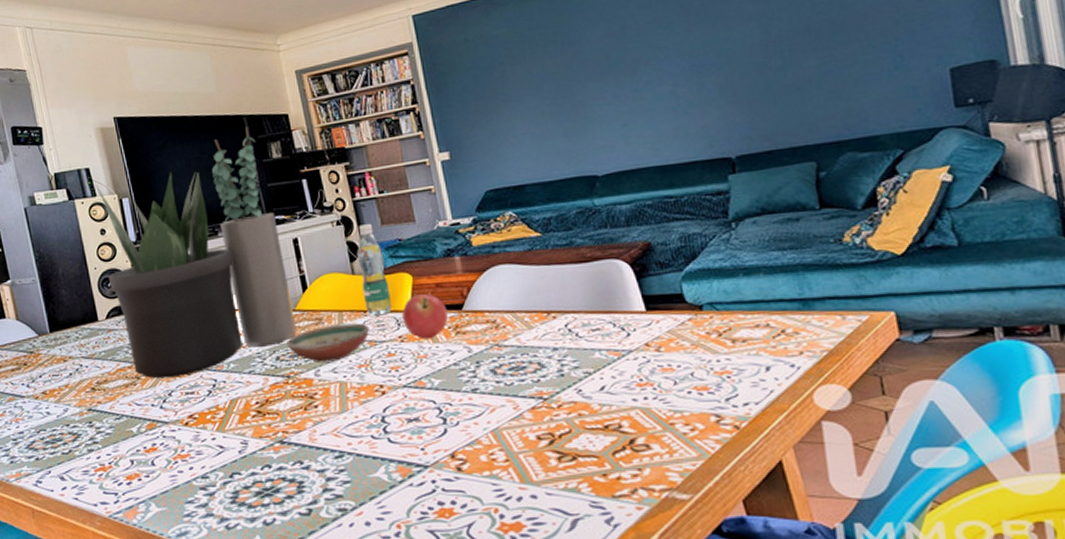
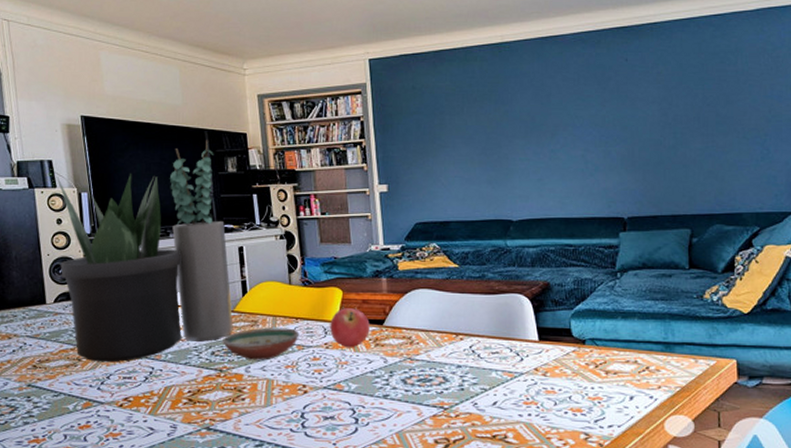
bottle: present [356,224,392,316] -> none [295,241,321,323]

